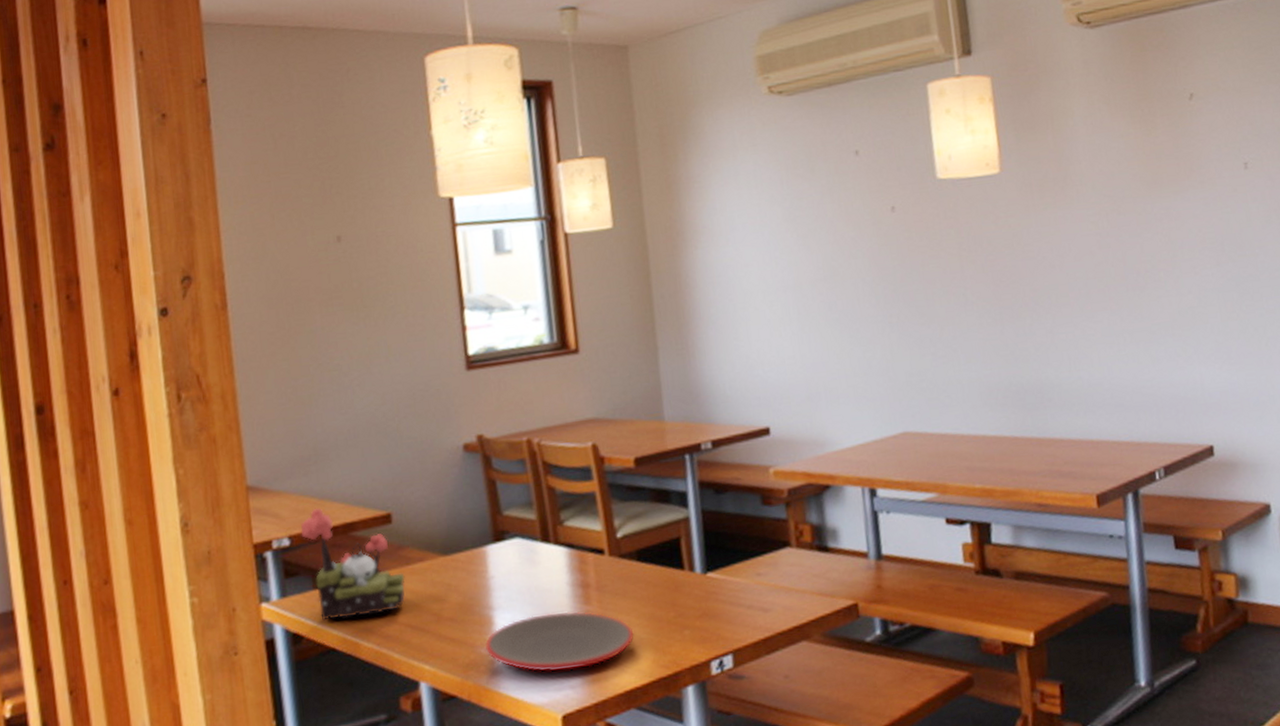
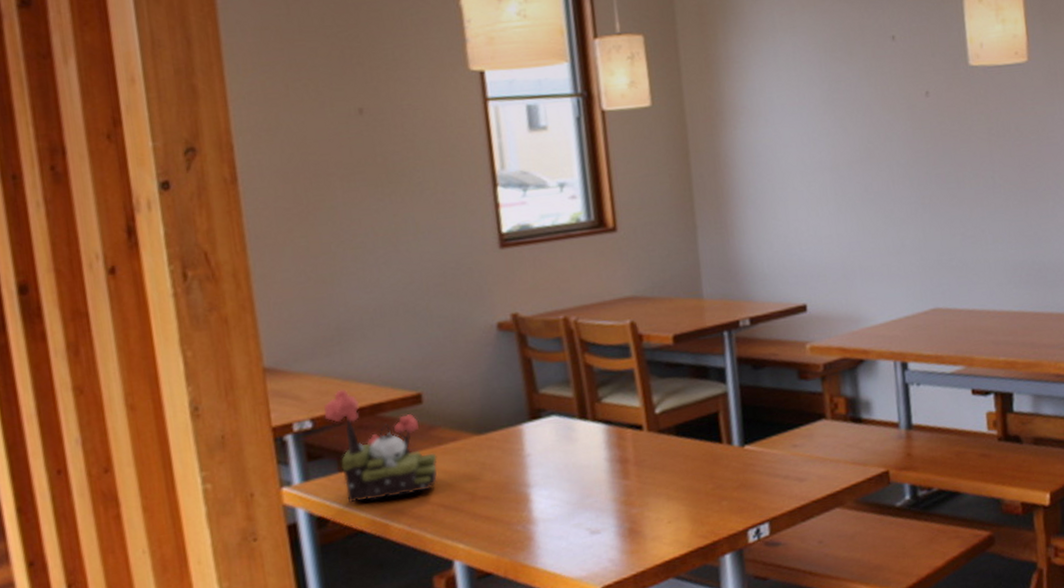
plate: present [485,611,635,672] -> none [521,486,673,547]

